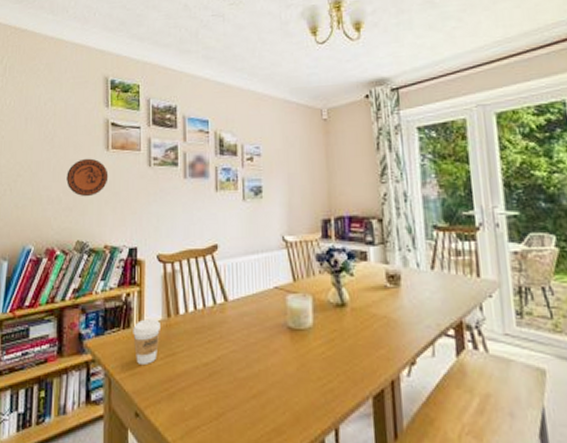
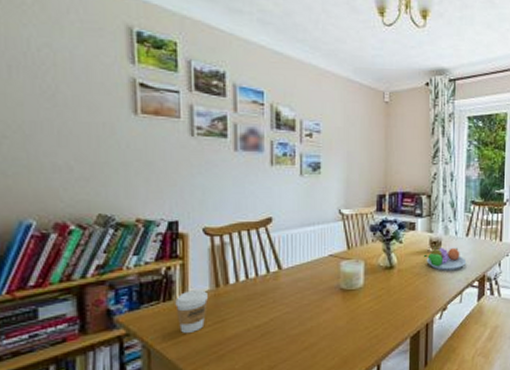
decorative plate: present [66,158,109,197] -> none [78,122,139,166]
fruit bowl: none [380,282,436,313] -> present [423,247,467,271]

